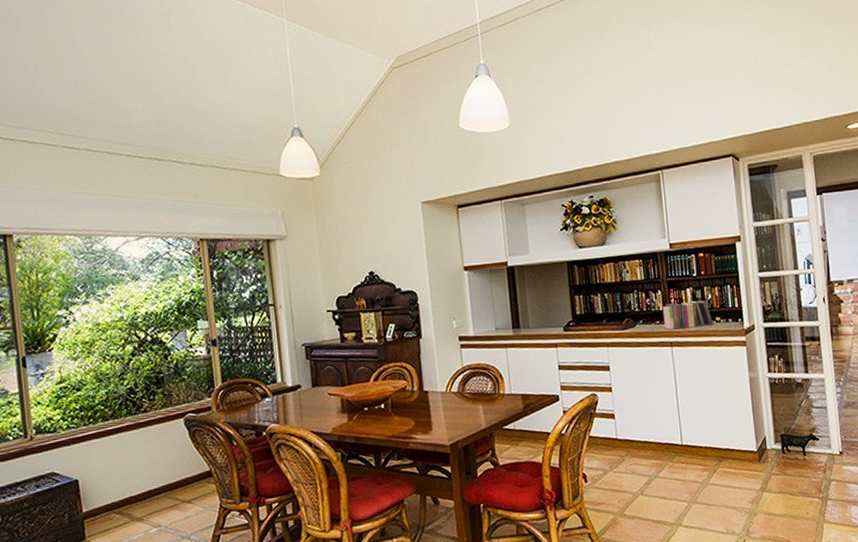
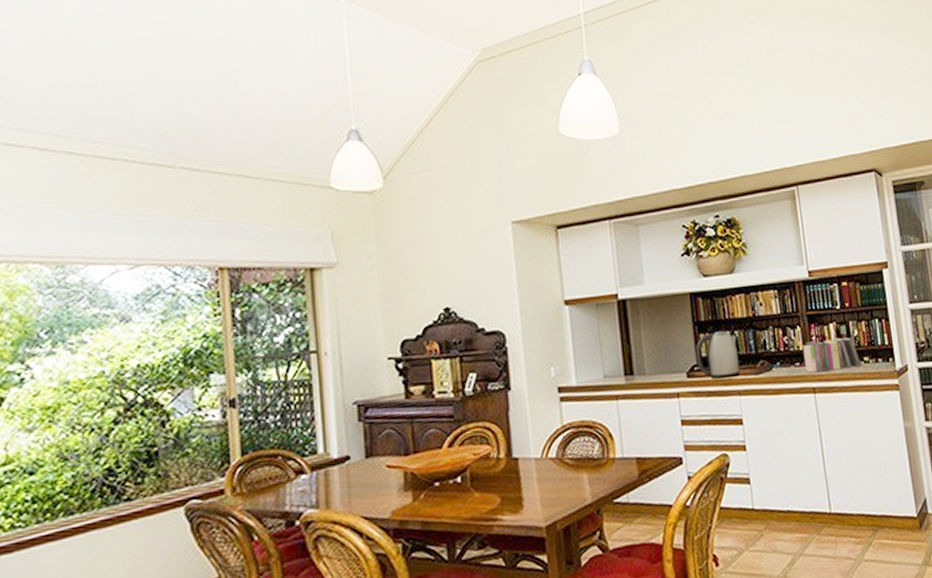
kettle: none [571,293,609,334] -> present [695,330,741,380]

